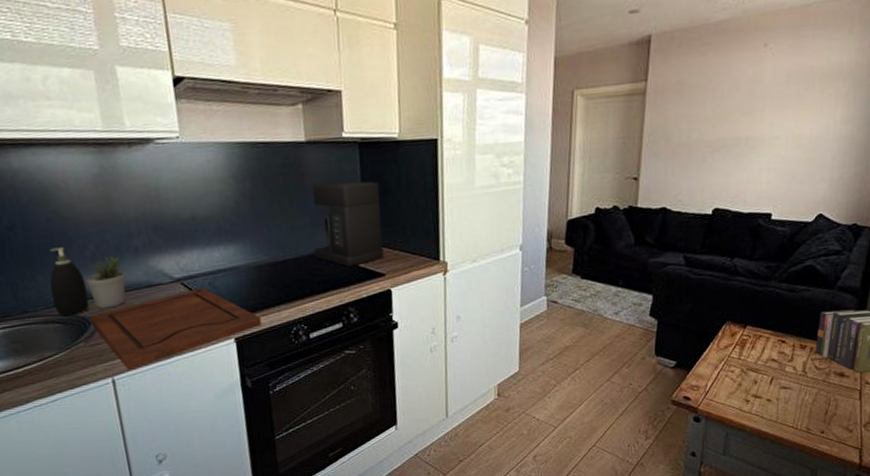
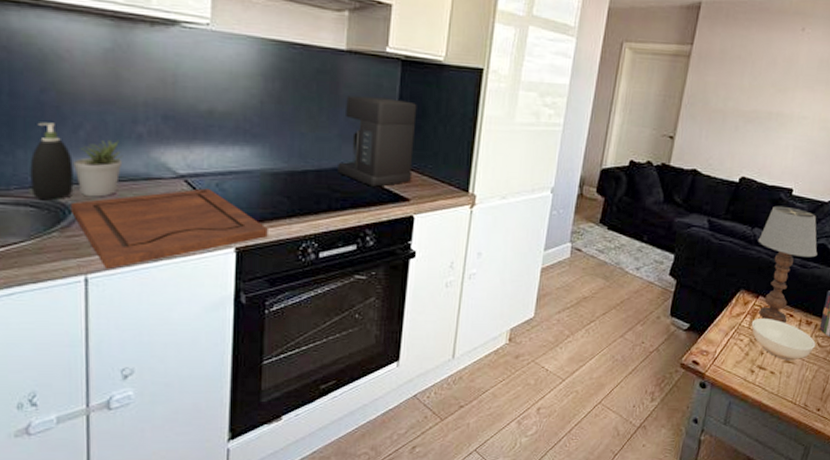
table lamp: none [739,232,805,350] -> present [758,206,818,323]
bowl: none [741,346,813,387] -> present [751,317,816,361]

